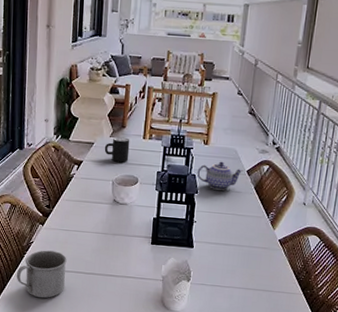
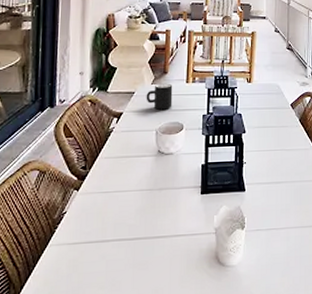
mug: present [16,250,67,298] -> none [45,219,107,280]
teapot: present [197,161,243,190] -> none [243,97,287,127]

